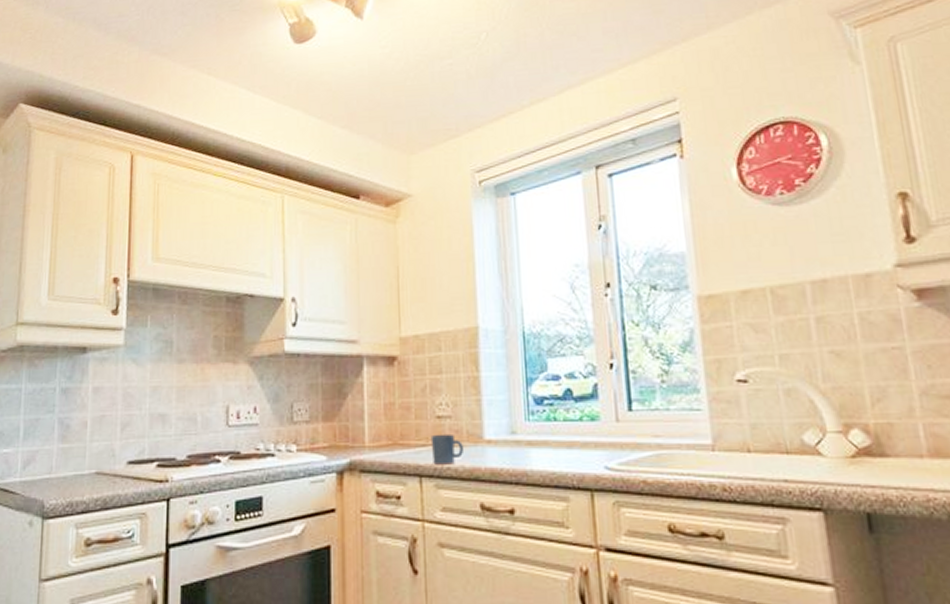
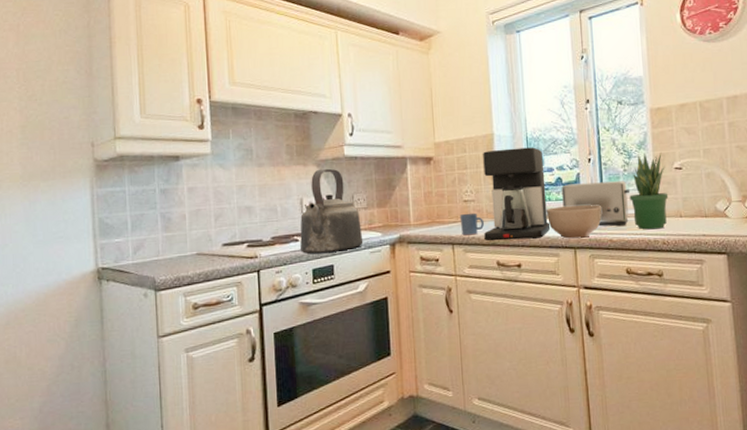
kettle: none [222,367,303,481] -> present [300,168,364,254]
coffee maker: none [463,346,557,475] -> present [483,147,551,242]
bowl: none [550,429,631,476] -> present [546,205,602,239]
toaster: none [572,396,672,462] -> present [561,181,630,227]
planter: none [670,358,729,469] -> present [629,153,669,230]

